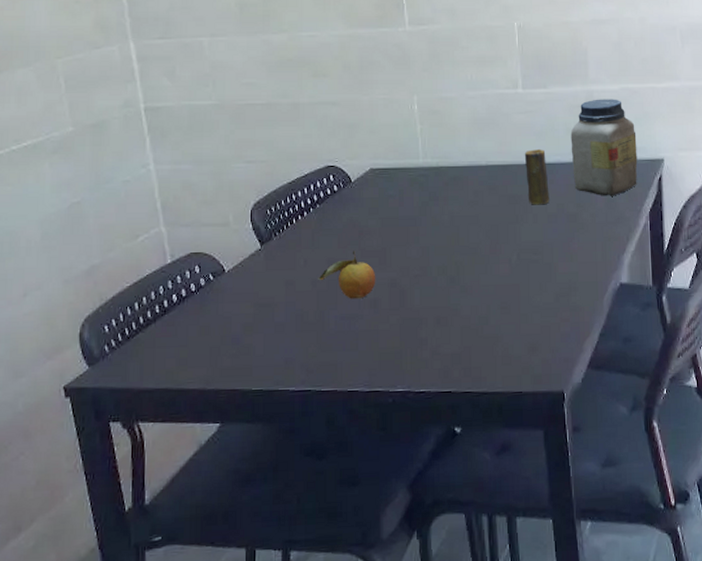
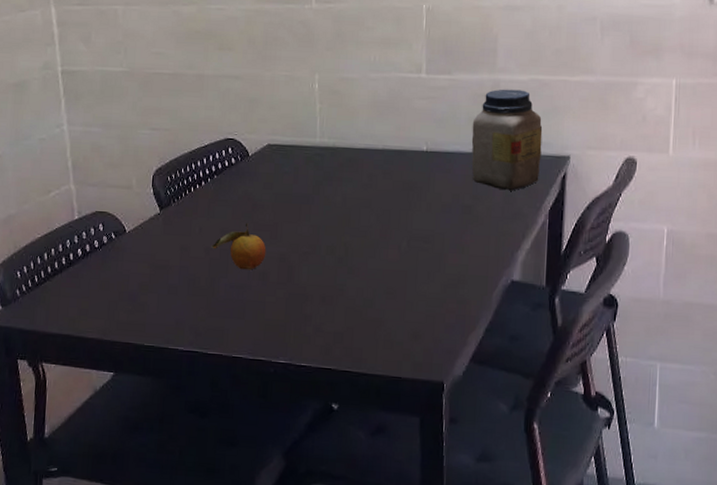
candle: present [524,149,549,205] -> none [422,136,445,194]

